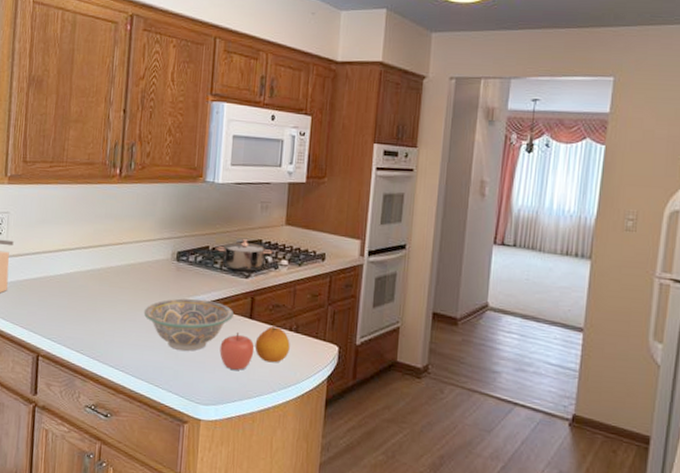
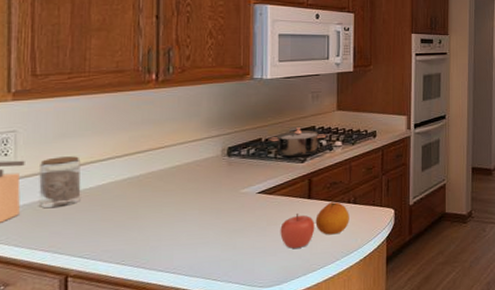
jar: none [22,241,55,289] -> present [39,156,81,209]
bowl: present [143,298,234,351] -> none [194,188,291,241]

